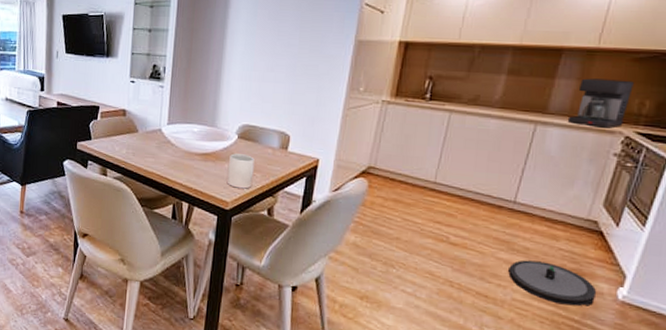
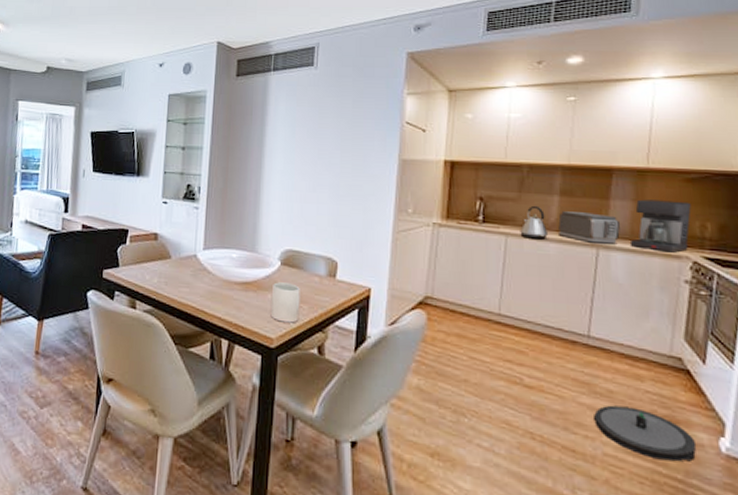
kettle: none [464,84,490,117] -> present [520,205,548,241]
toaster: none [501,89,561,120] -> present [558,211,620,244]

